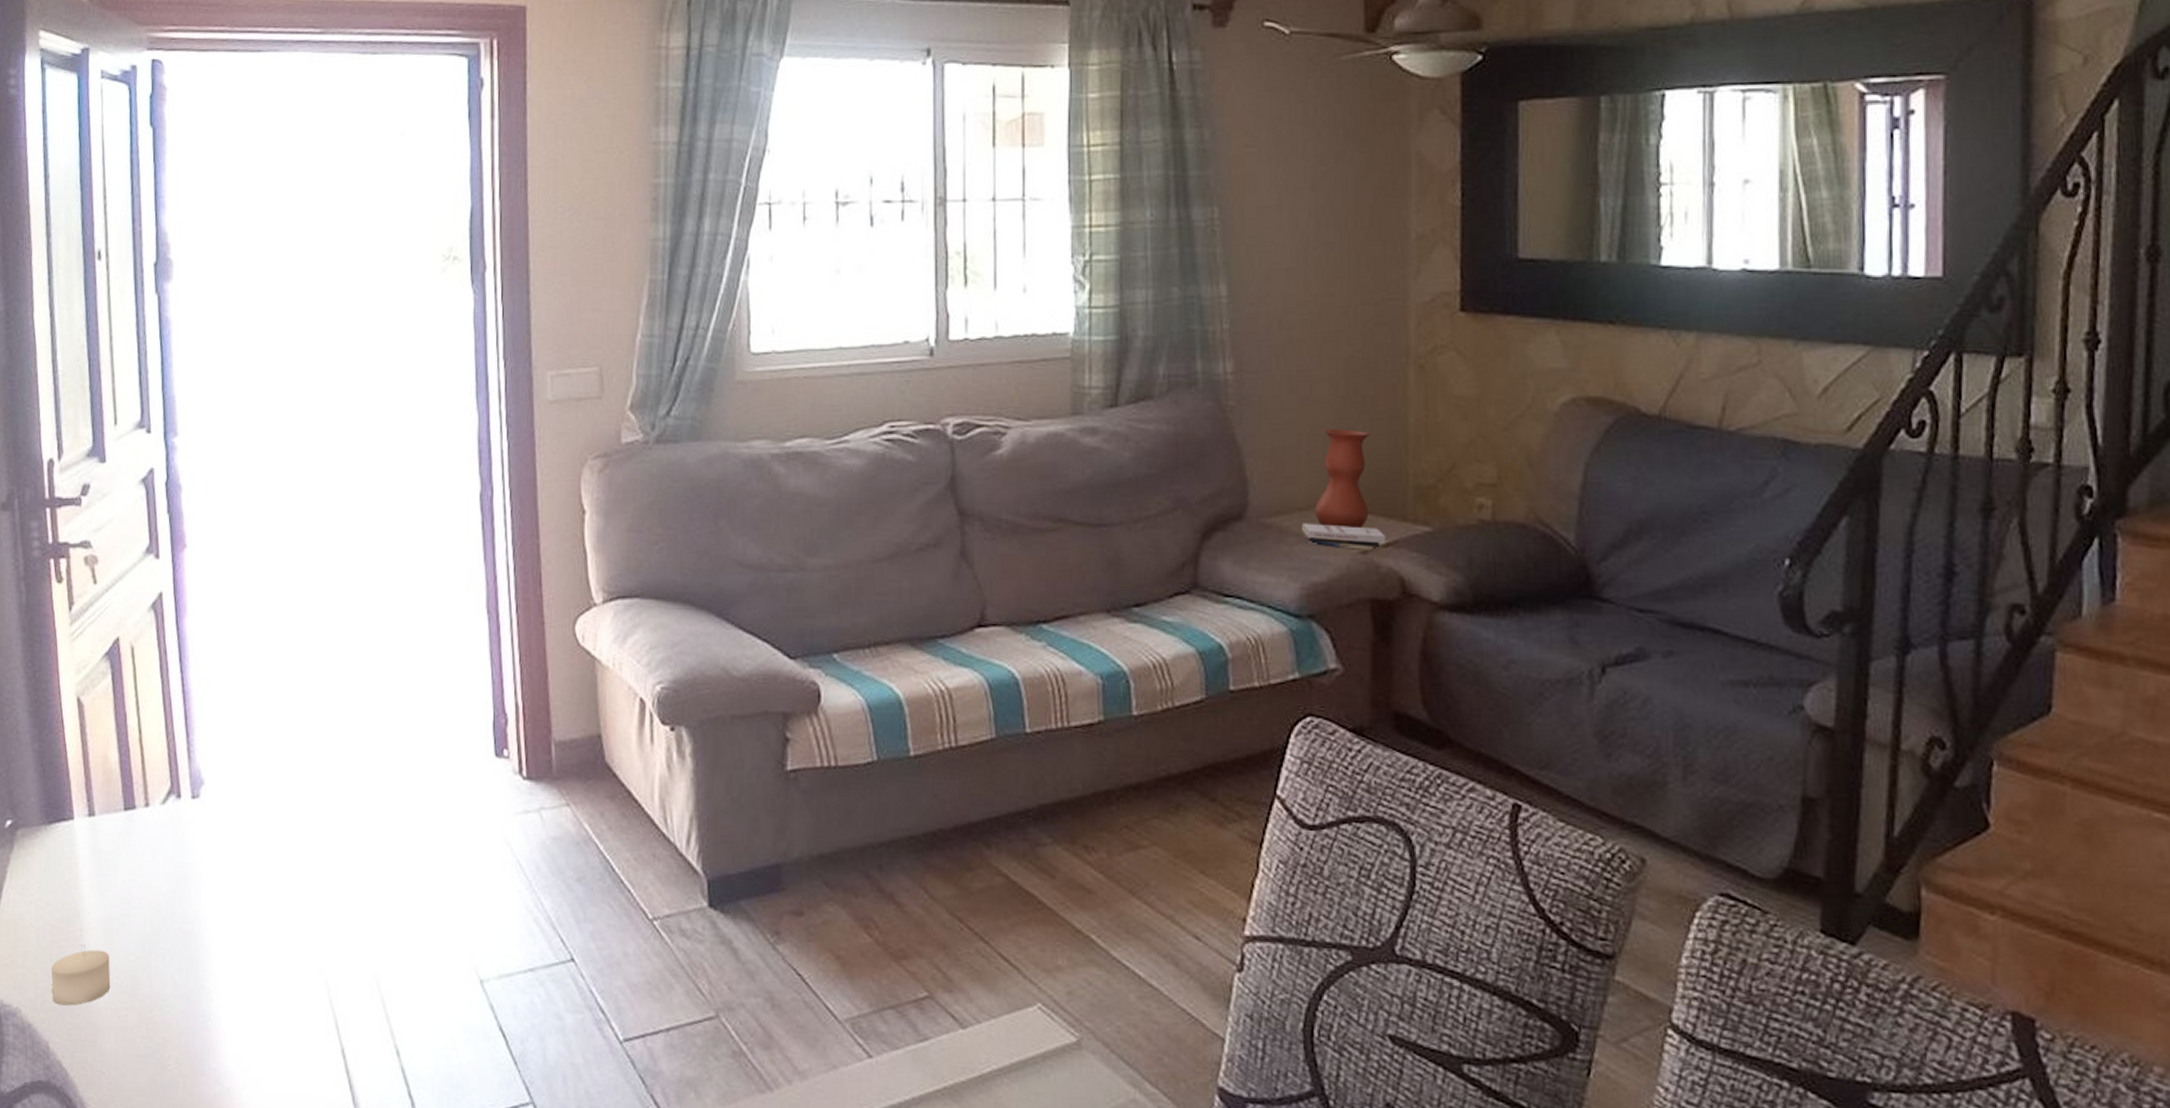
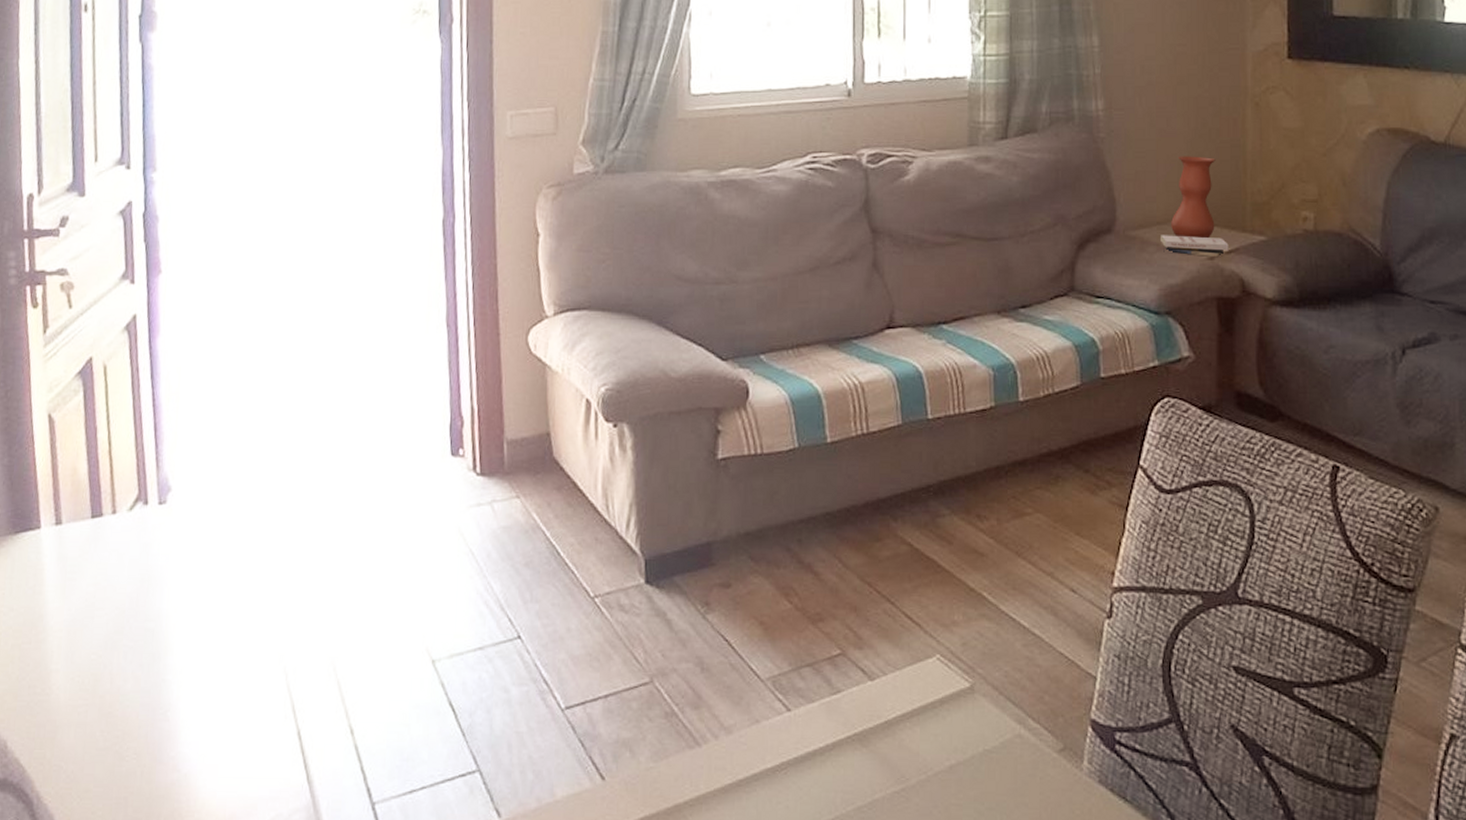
candle: present [51,946,111,1006] -> none [11,648,72,705]

